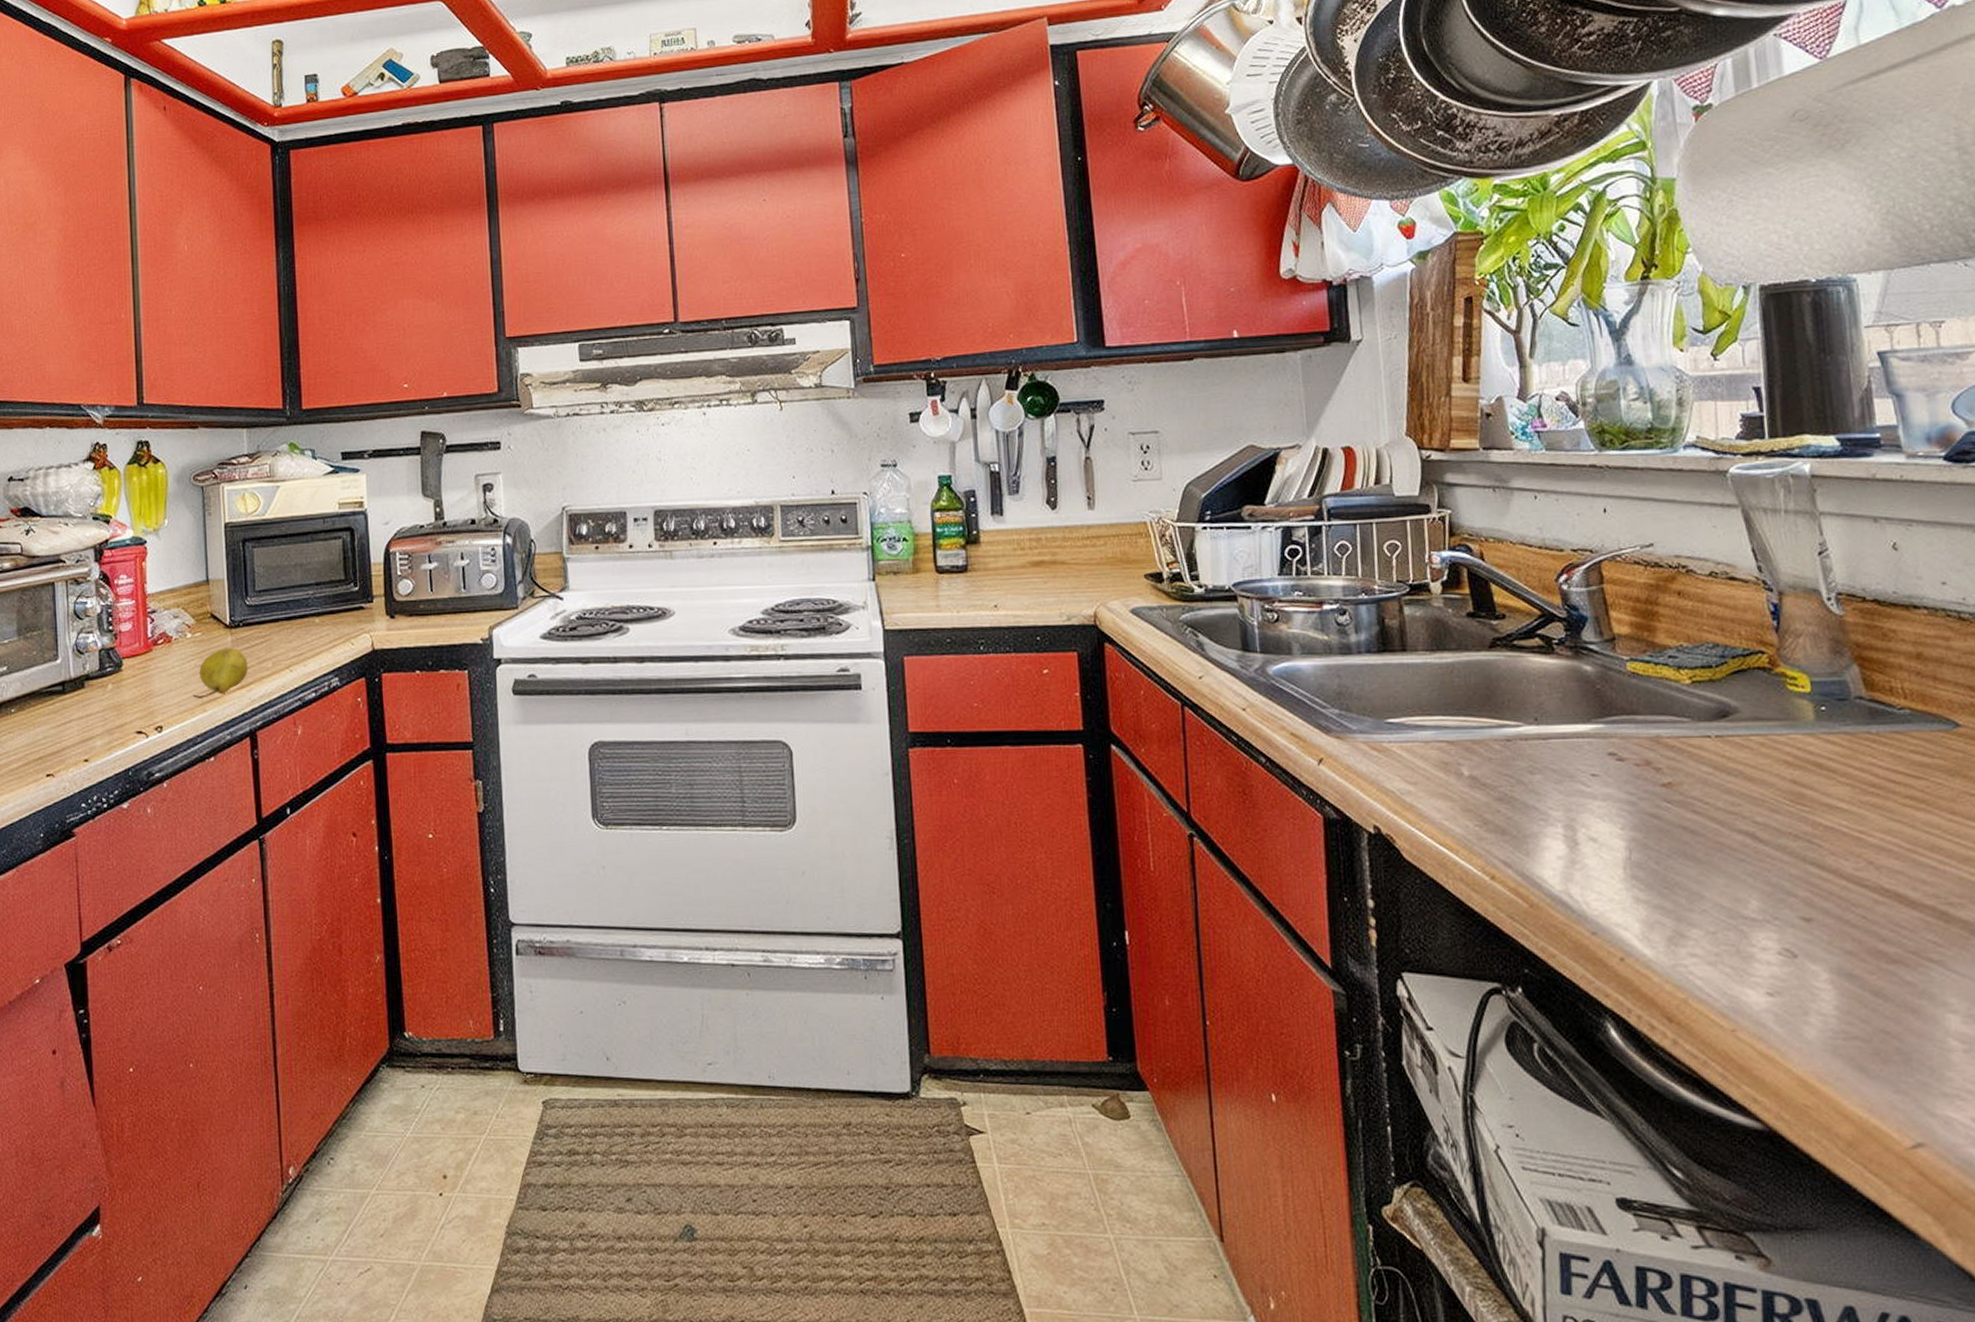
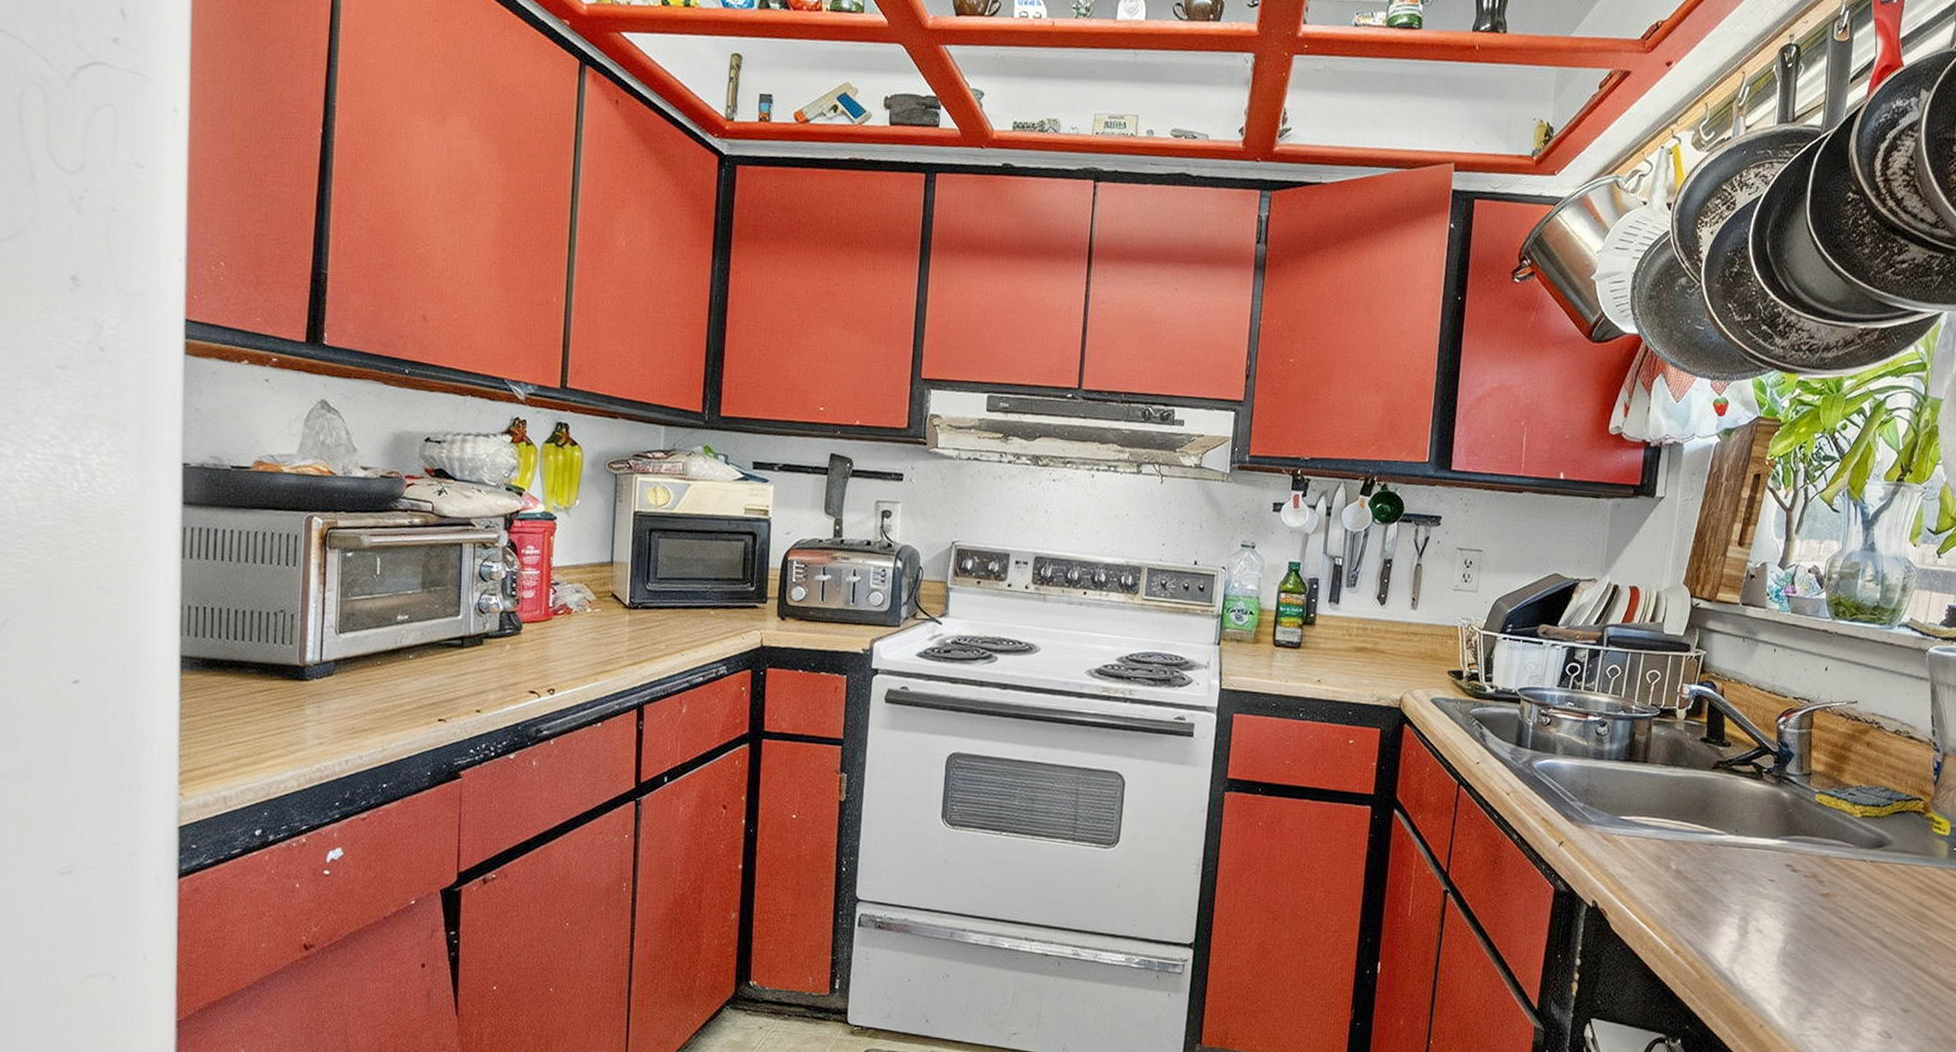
fruit: present [193,647,248,698] -> none [587,626,642,669]

